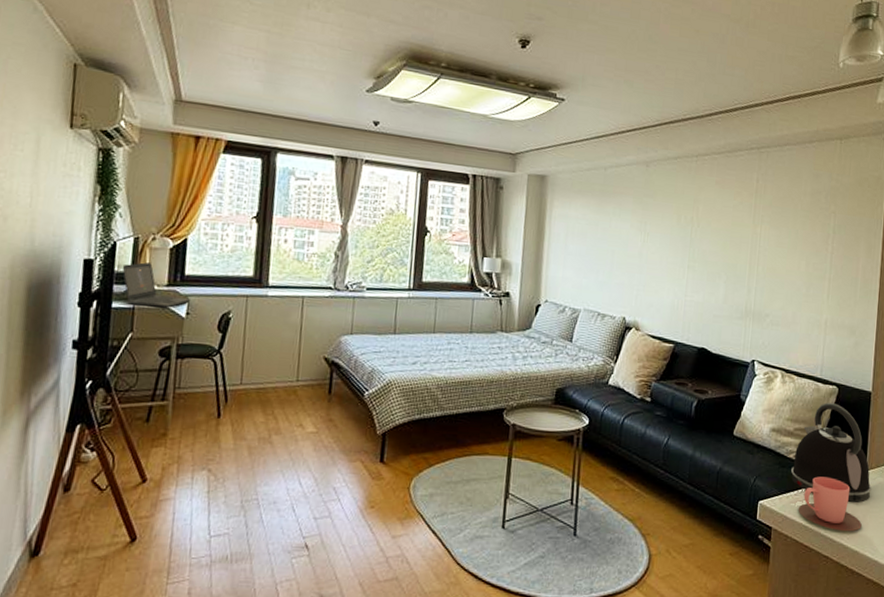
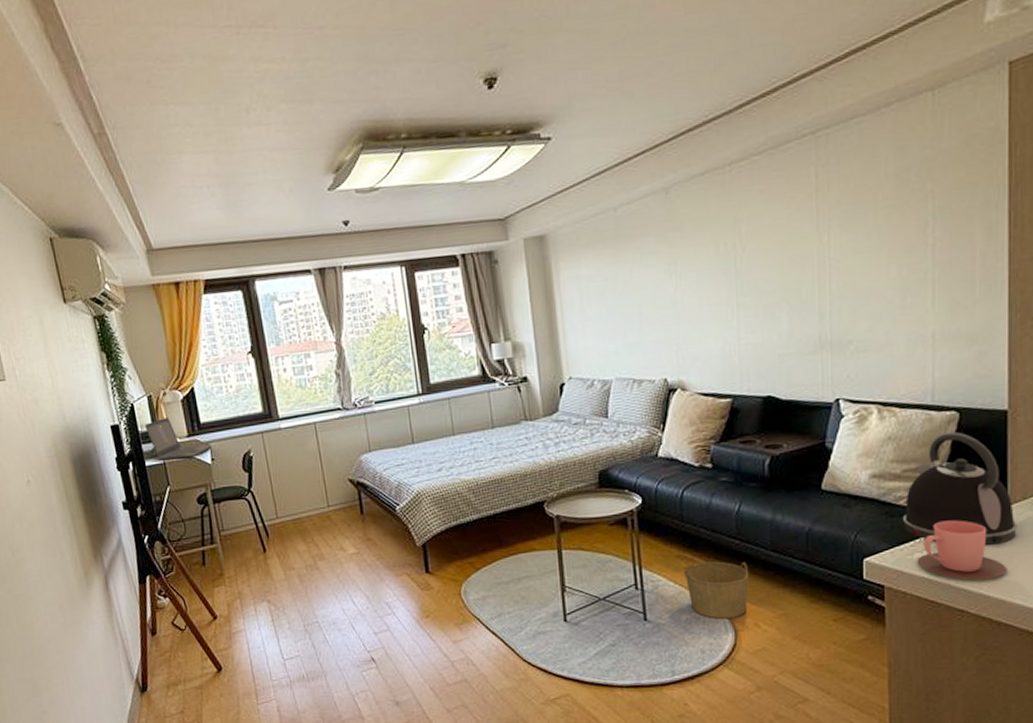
basket: none [614,486,668,543] -> present [684,561,750,620]

